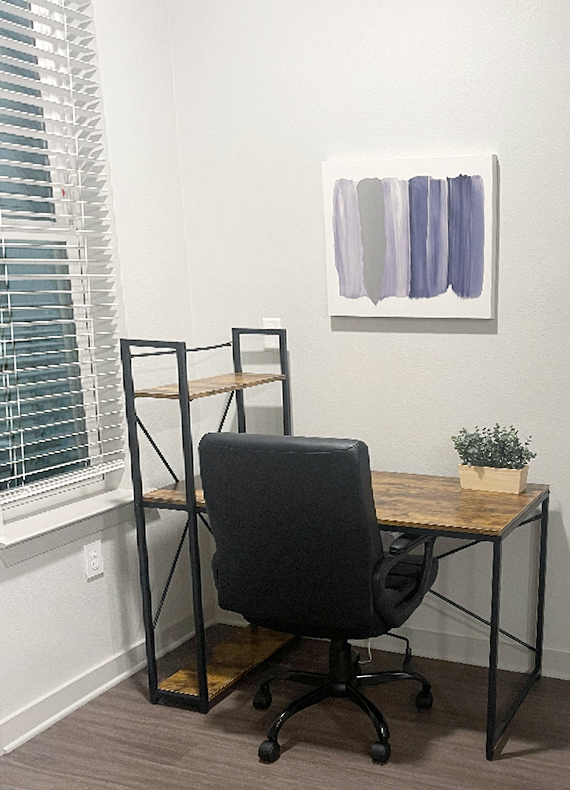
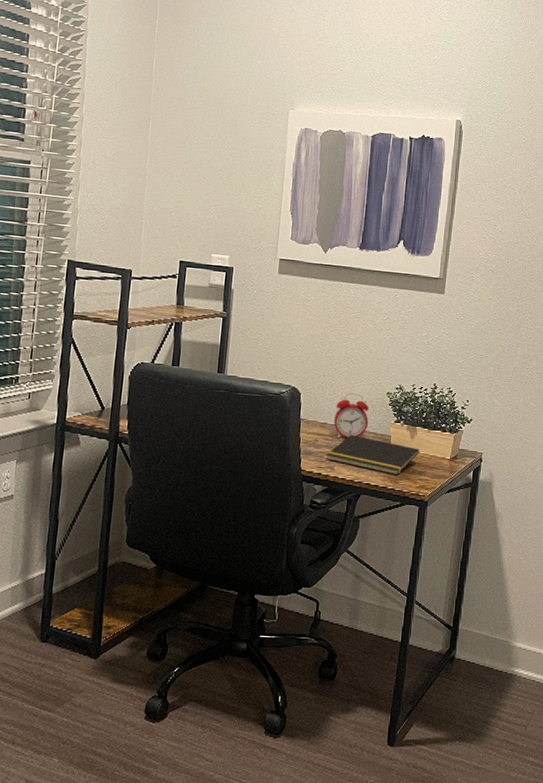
notepad: none [399,480,489,515] -> present [325,434,419,476]
alarm clock: none [403,440,437,485] -> present [333,392,369,439]

